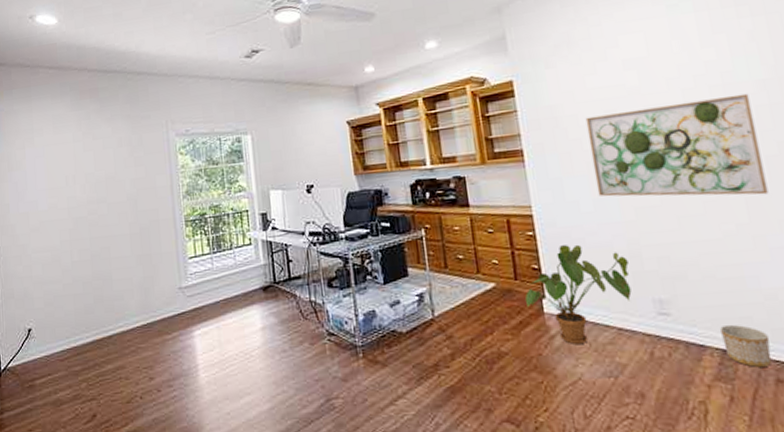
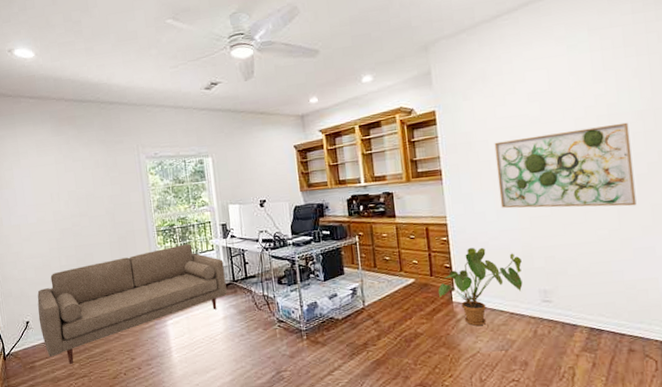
sofa: none [42,236,267,383] -> present [37,244,227,364]
planter: present [720,324,771,367] -> none [590,308,627,341]

